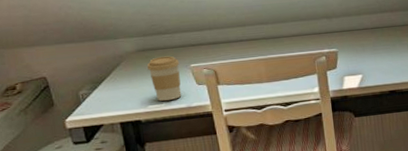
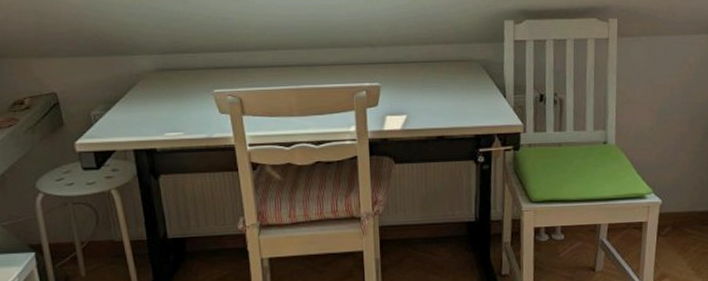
coffee cup: present [147,56,182,101] -> none [166,78,202,129]

